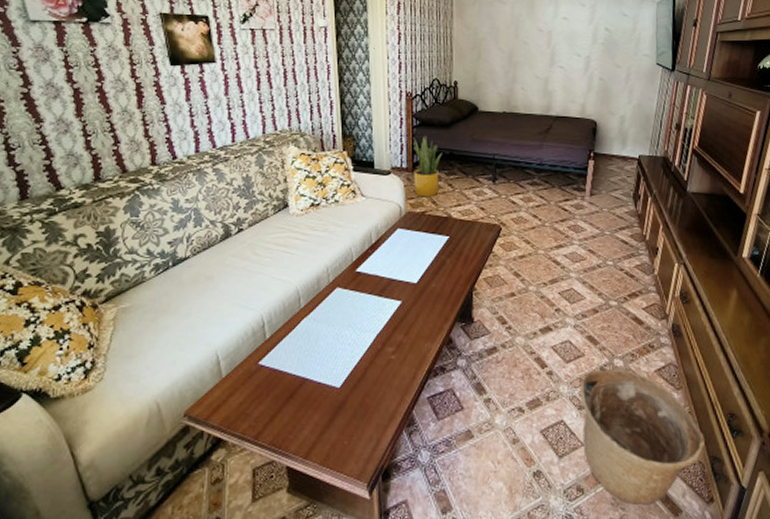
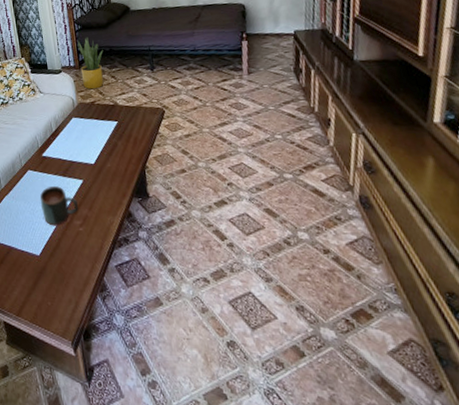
mug: none [347,307,392,354] -> present [40,186,78,226]
basket: present [580,369,705,506] -> none [264,241,423,387]

